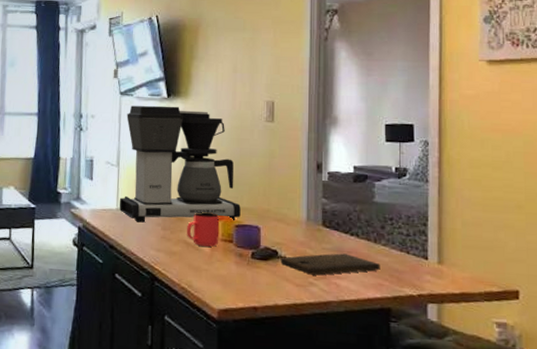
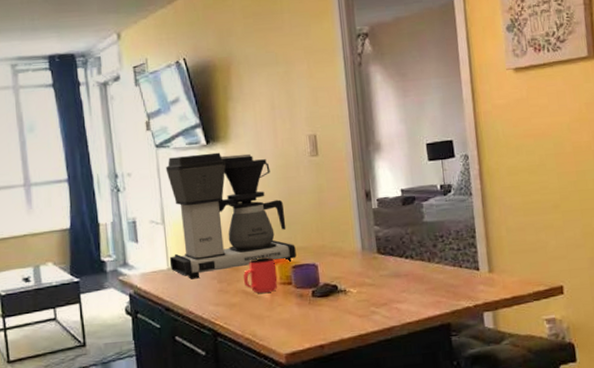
cutting board: present [280,253,380,276] -> none [340,277,437,304]

